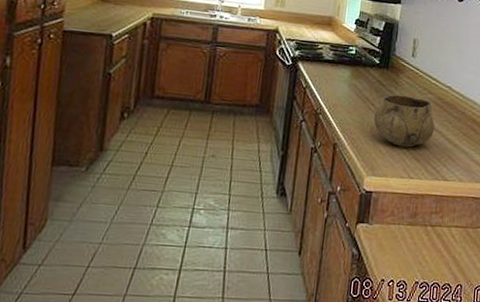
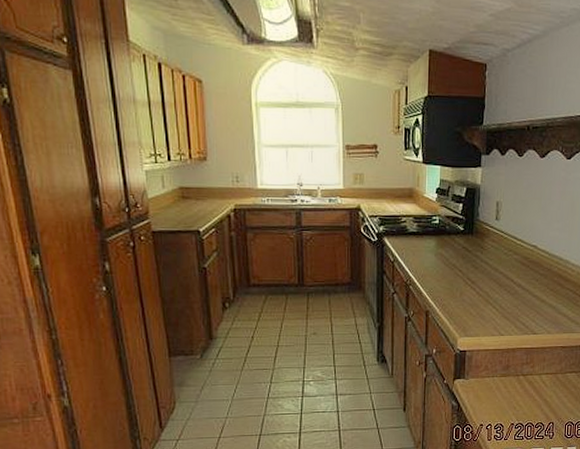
decorative bowl: present [374,94,435,148] -> none [463,259,522,307]

